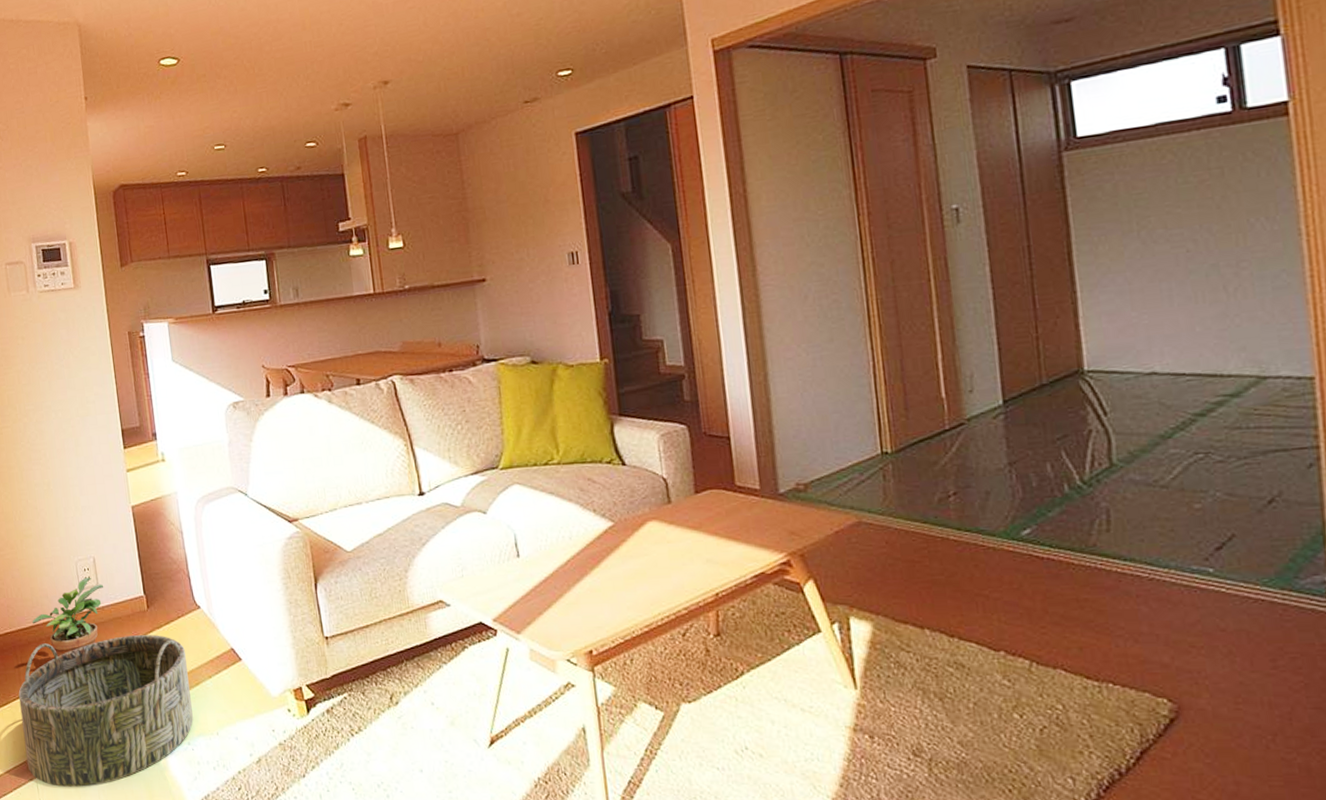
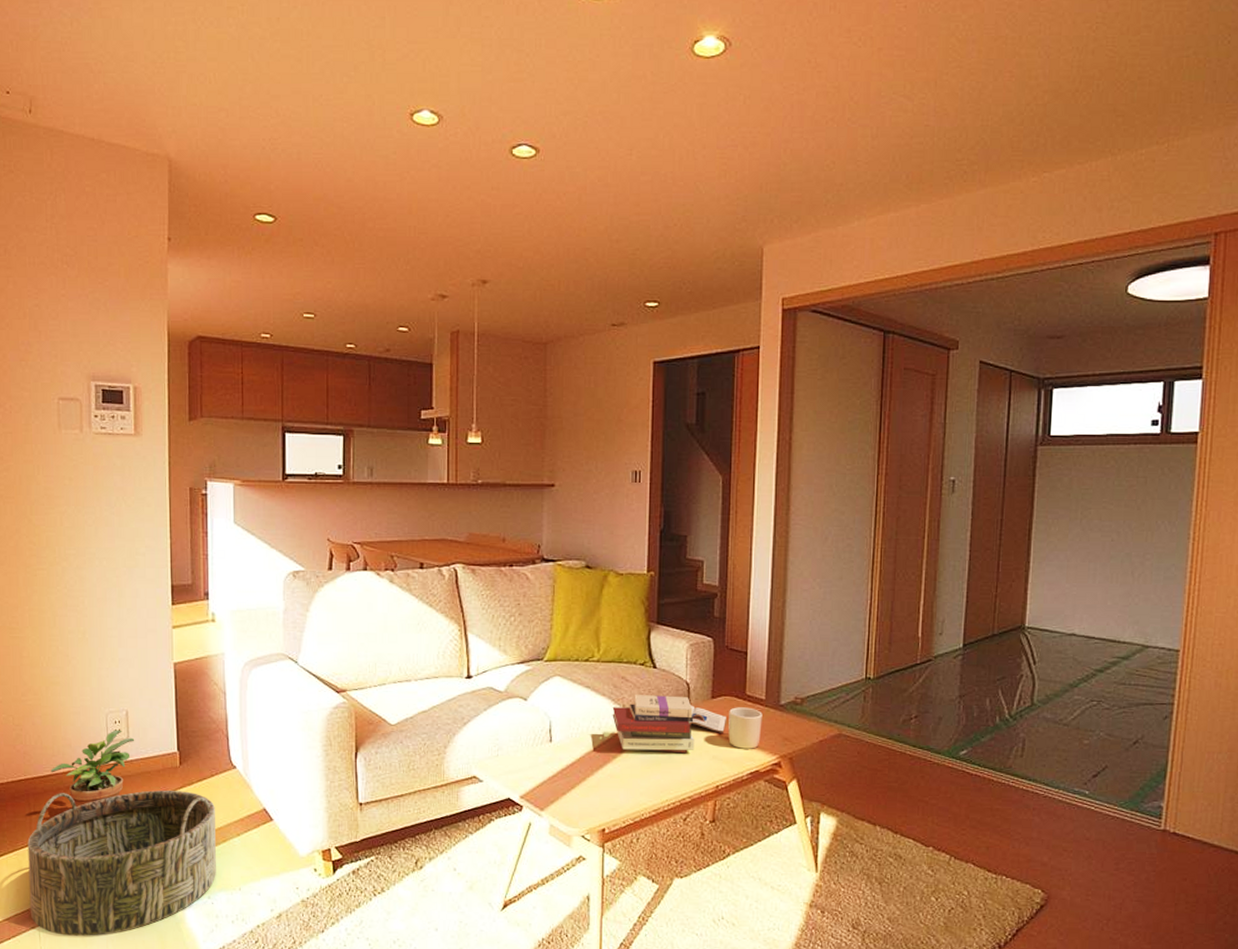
books: none [581,494,684,560] -> present [612,695,695,754]
magazine: none [671,503,717,532] -> present [687,705,726,733]
mug: none [718,500,762,549] -> present [728,707,763,749]

